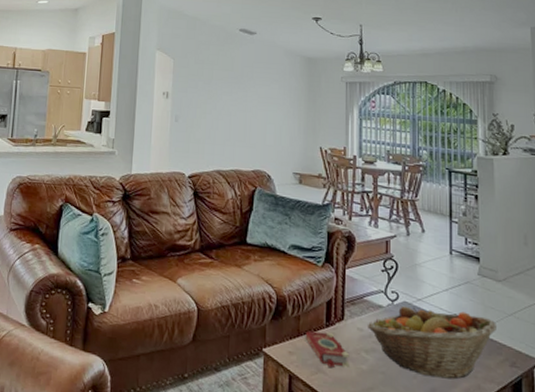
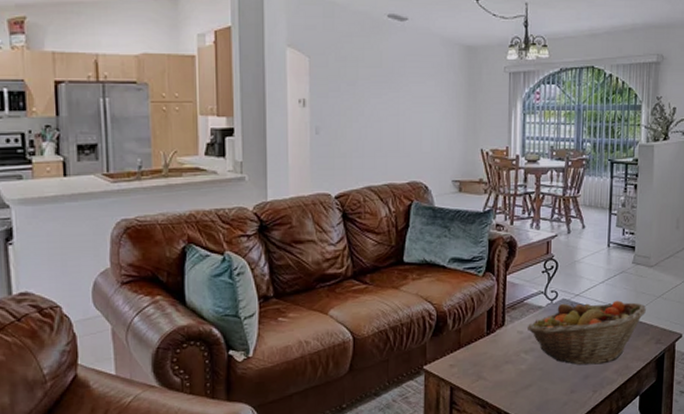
book: present [305,331,350,368] -> none [466,340,510,373]

